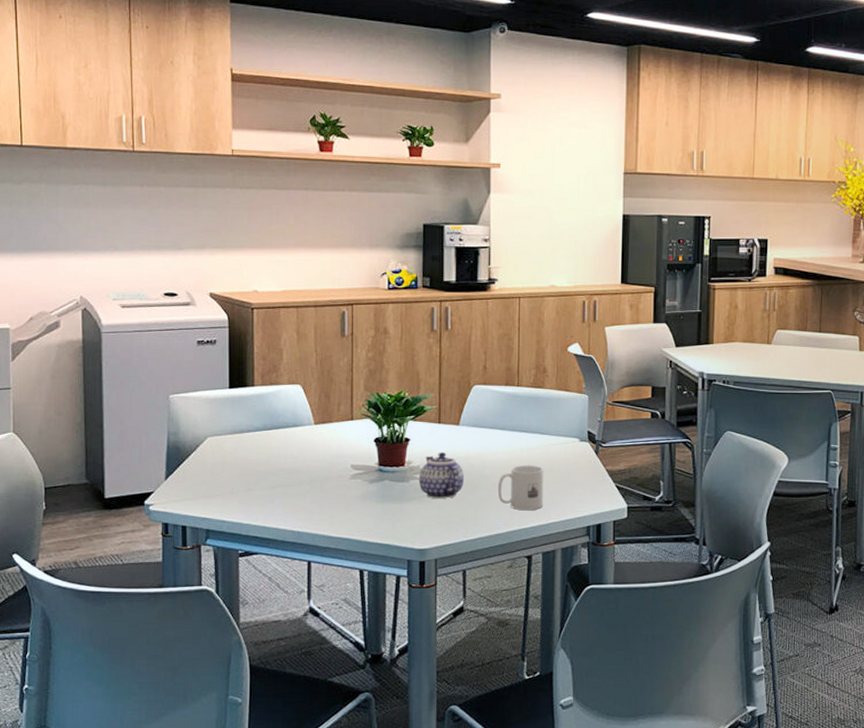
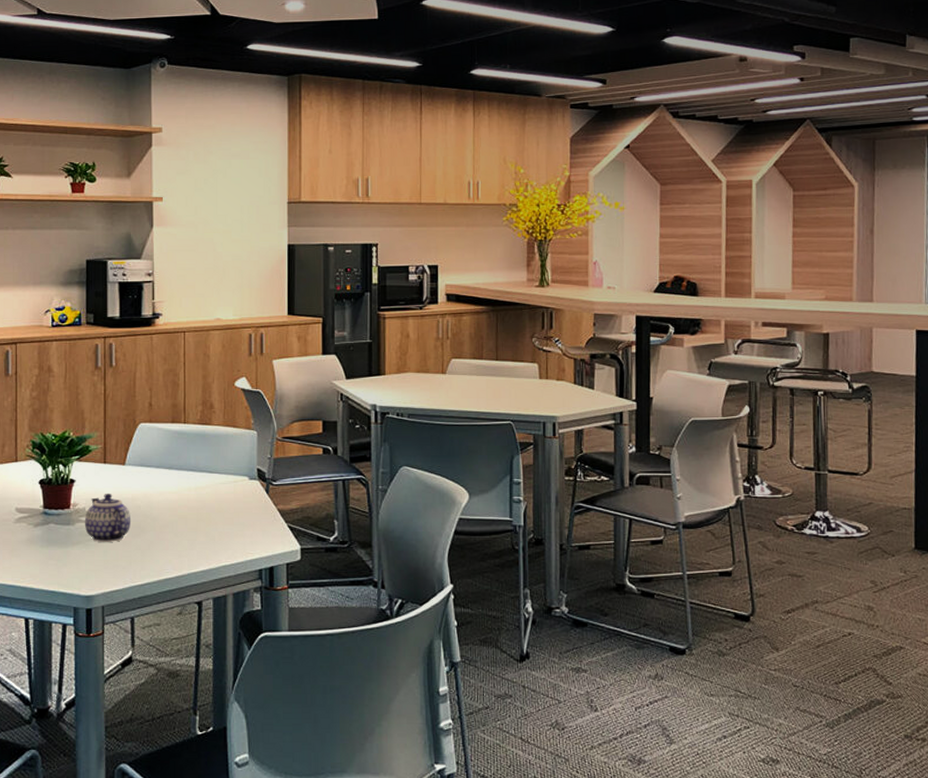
mug: present [497,465,544,511] -> none [165,505,213,554]

